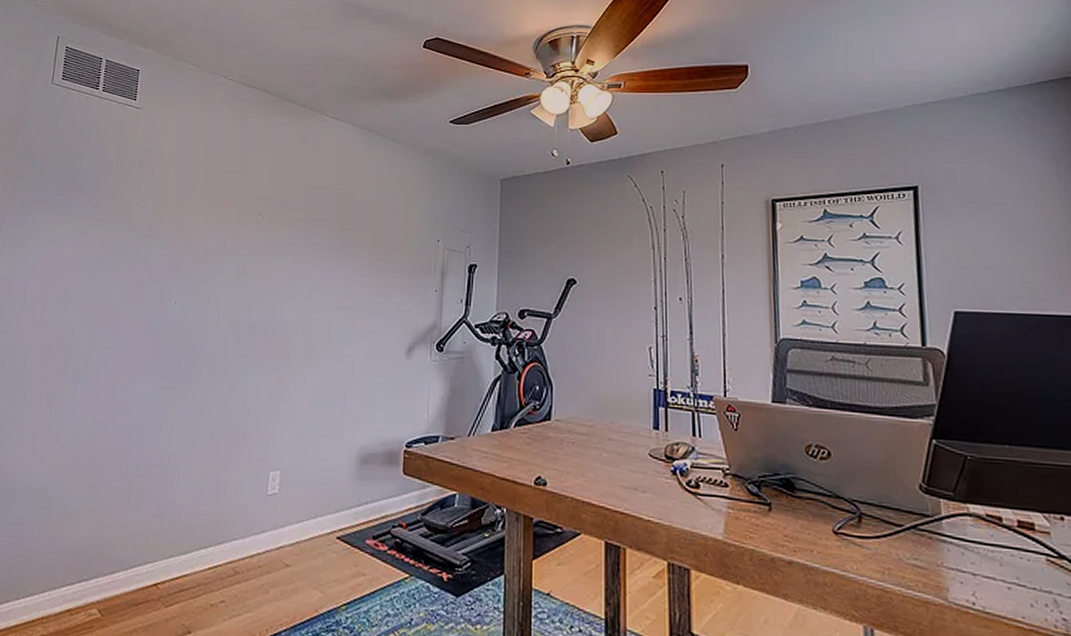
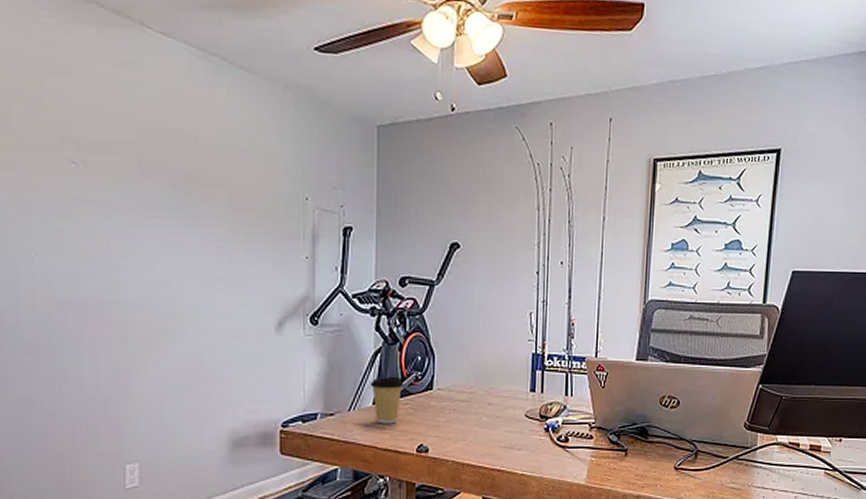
coffee cup: none [489,404,522,453] -> present [370,376,404,424]

